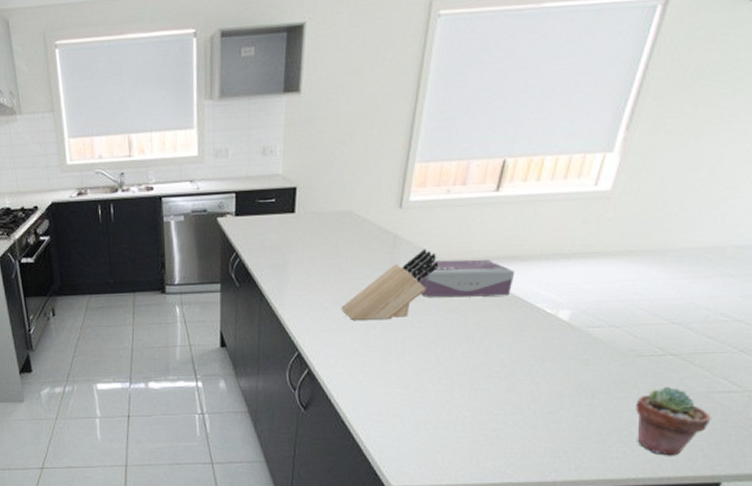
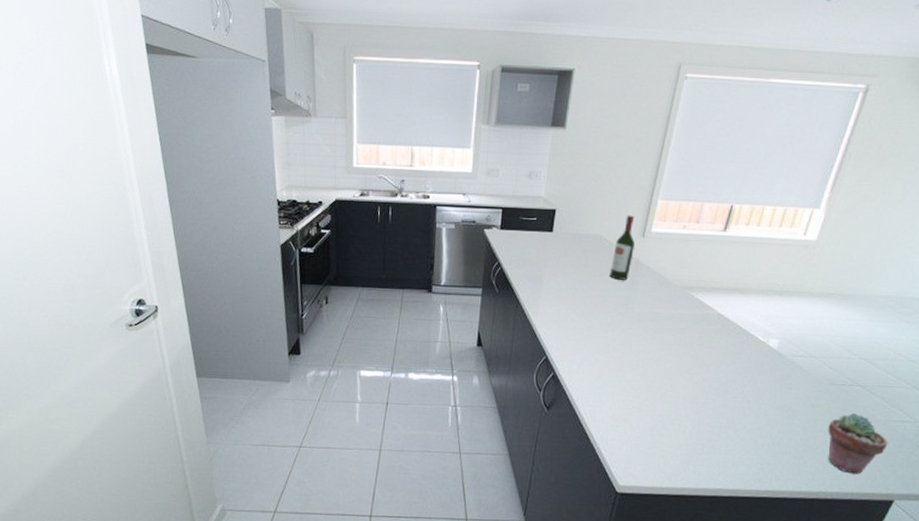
knife block: present [341,249,439,320] -> none [586,275,673,334]
wine bottle: none [364,184,391,259] -> present [609,215,635,280]
tissue box: present [415,259,515,297] -> none [651,286,735,322]

